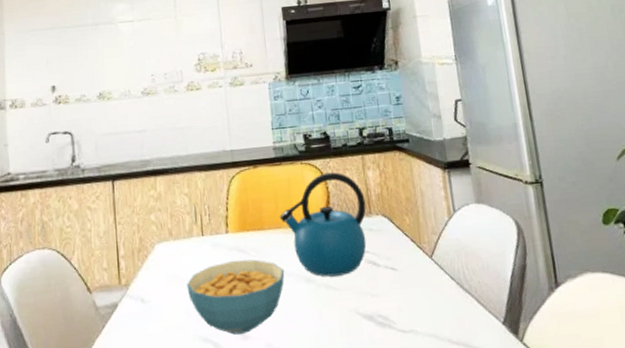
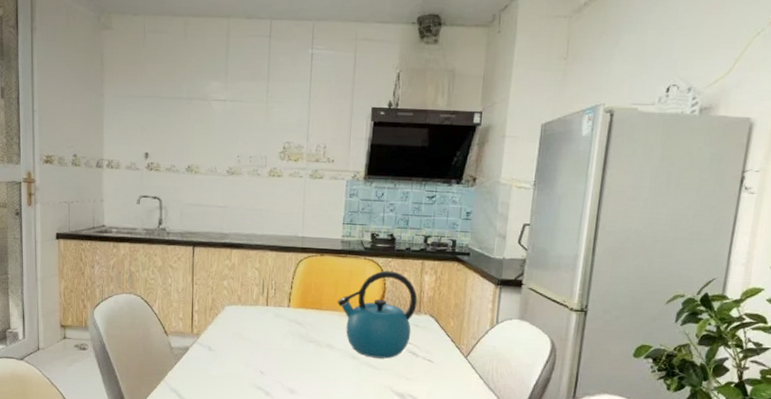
cereal bowl: present [187,259,285,335] -> none [248,330,334,389]

